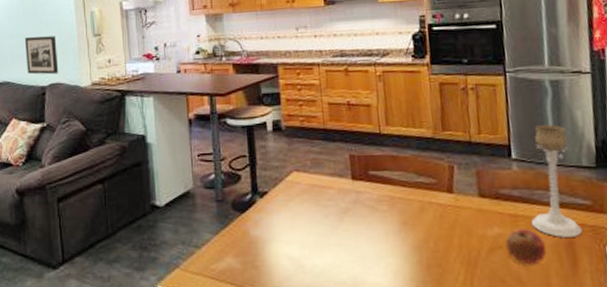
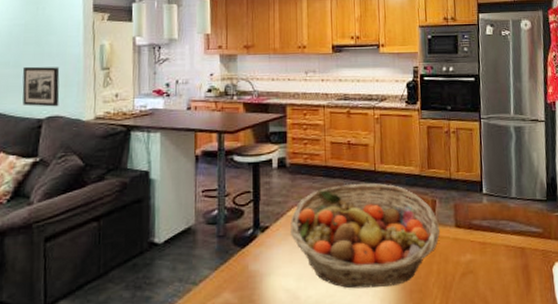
fruit basket: none [290,146,461,260] -> present [290,183,441,289]
fruit: present [505,229,546,265] -> none [475,254,507,287]
candle holder: present [531,124,582,237] -> none [496,163,535,261]

